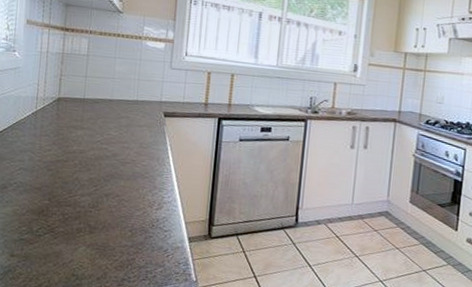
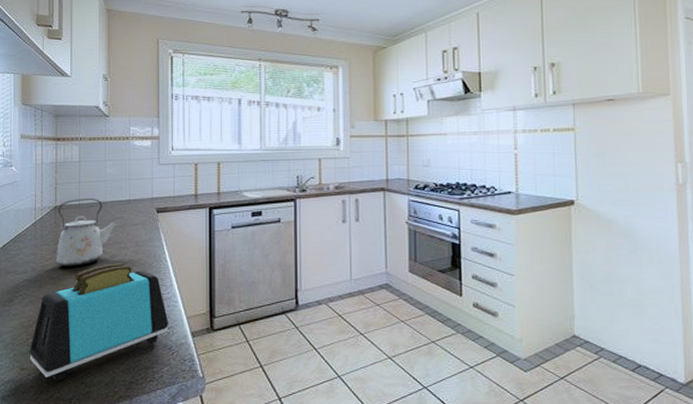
toaster: none [20,161,167,272] -> present [29,263,169,382]
kettle: none [55,92,123,161] -> present [56,197,118,267]

